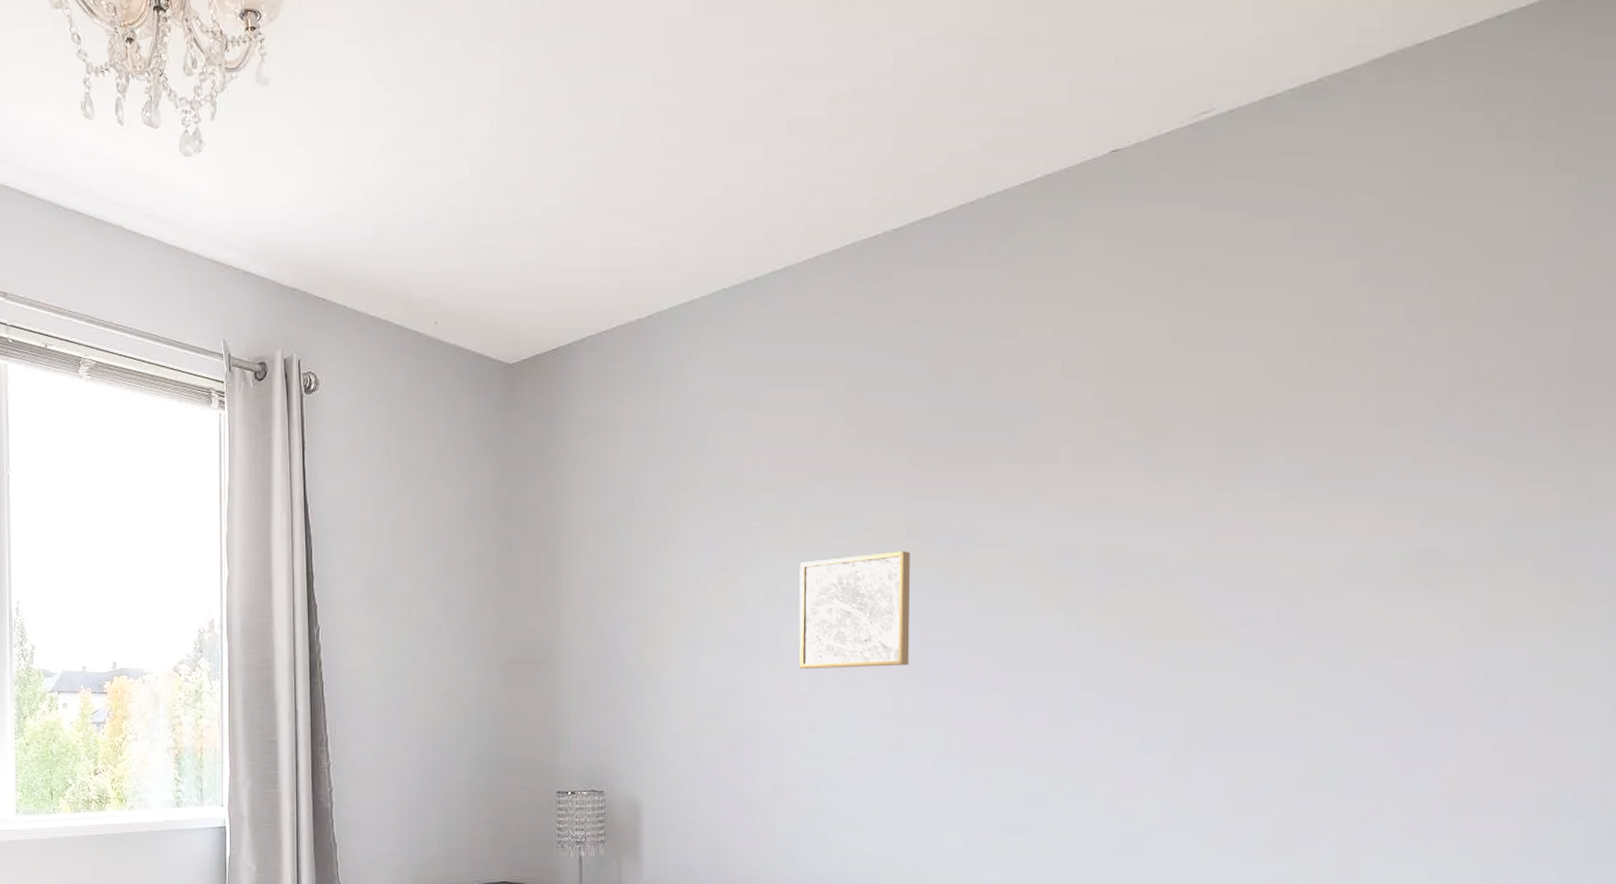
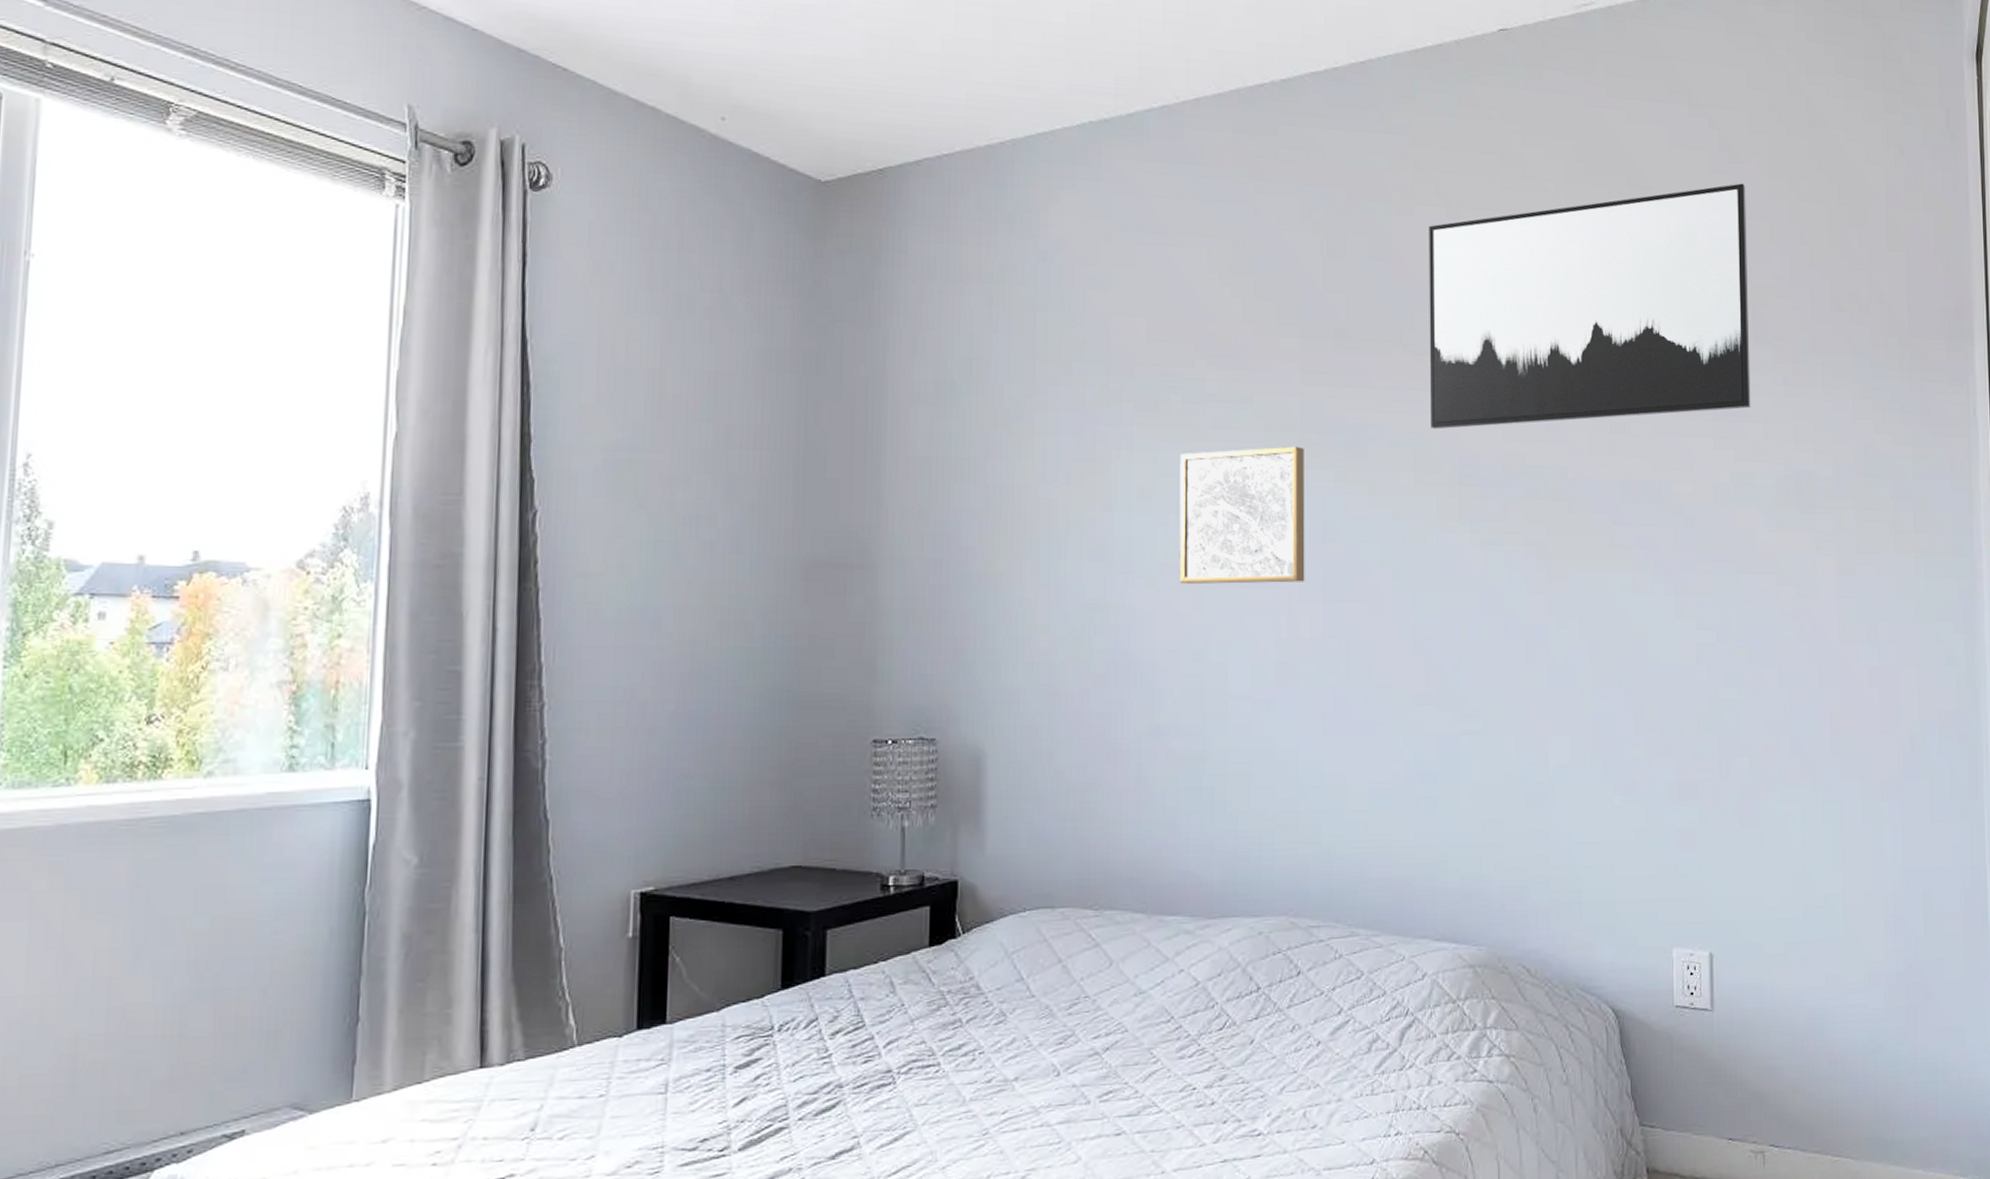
wall art: none [1030,268,1379,529] -> present [1429,183,1751,430]

